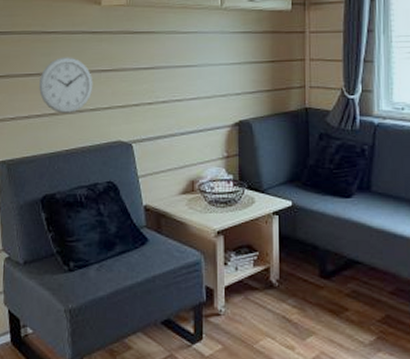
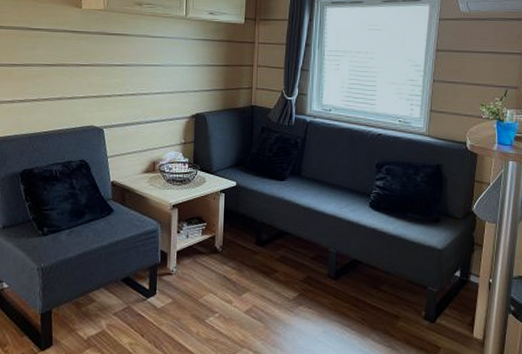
wall clock: present [39,57,93,113] -> none [23,51,72,100]

